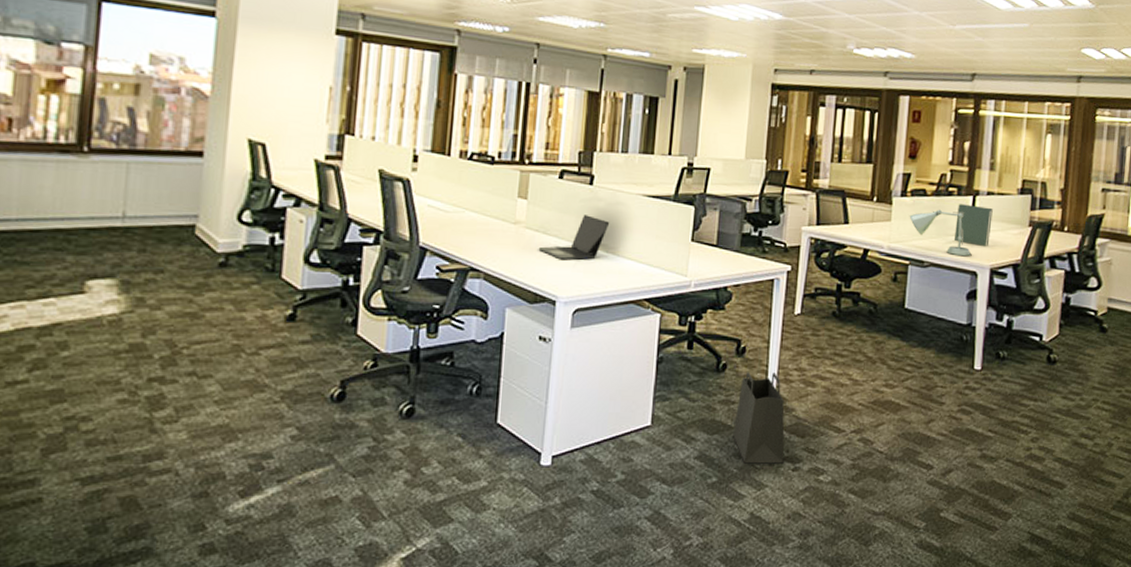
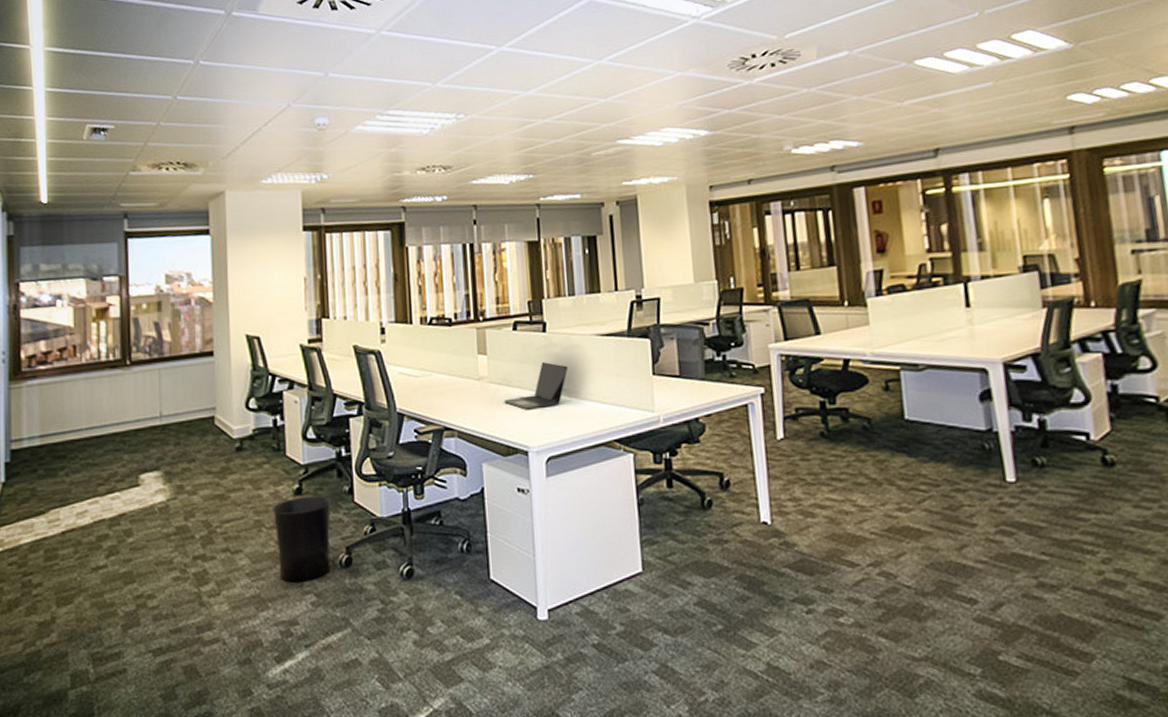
waste bin: none [256,324,330,414] -> present [272,496,331,583]
shopping bag: present [733,372,785,464] -> none [731,505,795,608]
desk lamp: present [909,209,972,257] -> none [890,303,976,353]
binder: present [955,204,993,246] -> none [947,293,996,338]

